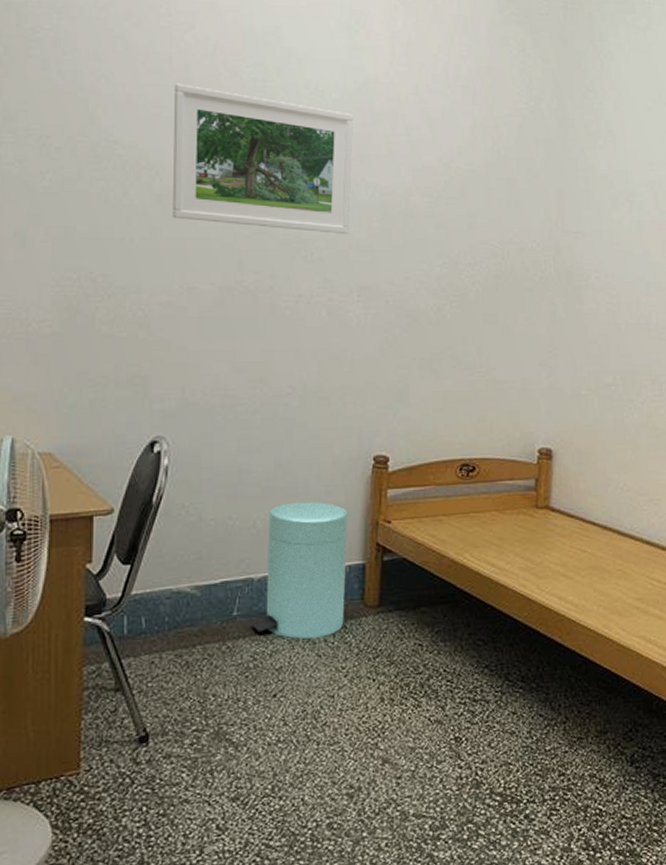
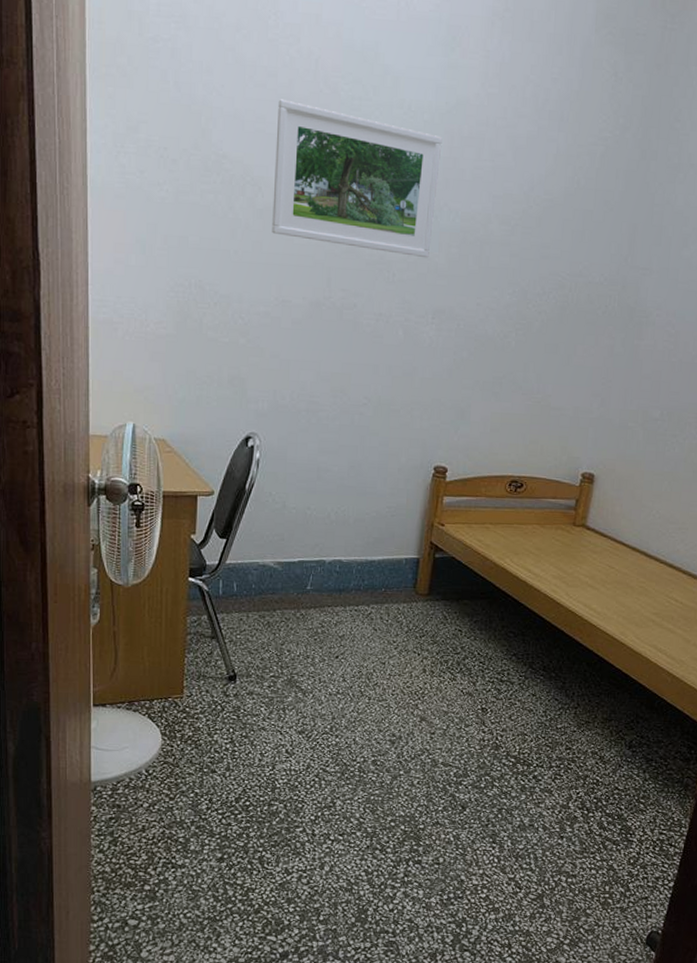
trash can: present [251,501,348,640] -> none [321,500,408,616]

